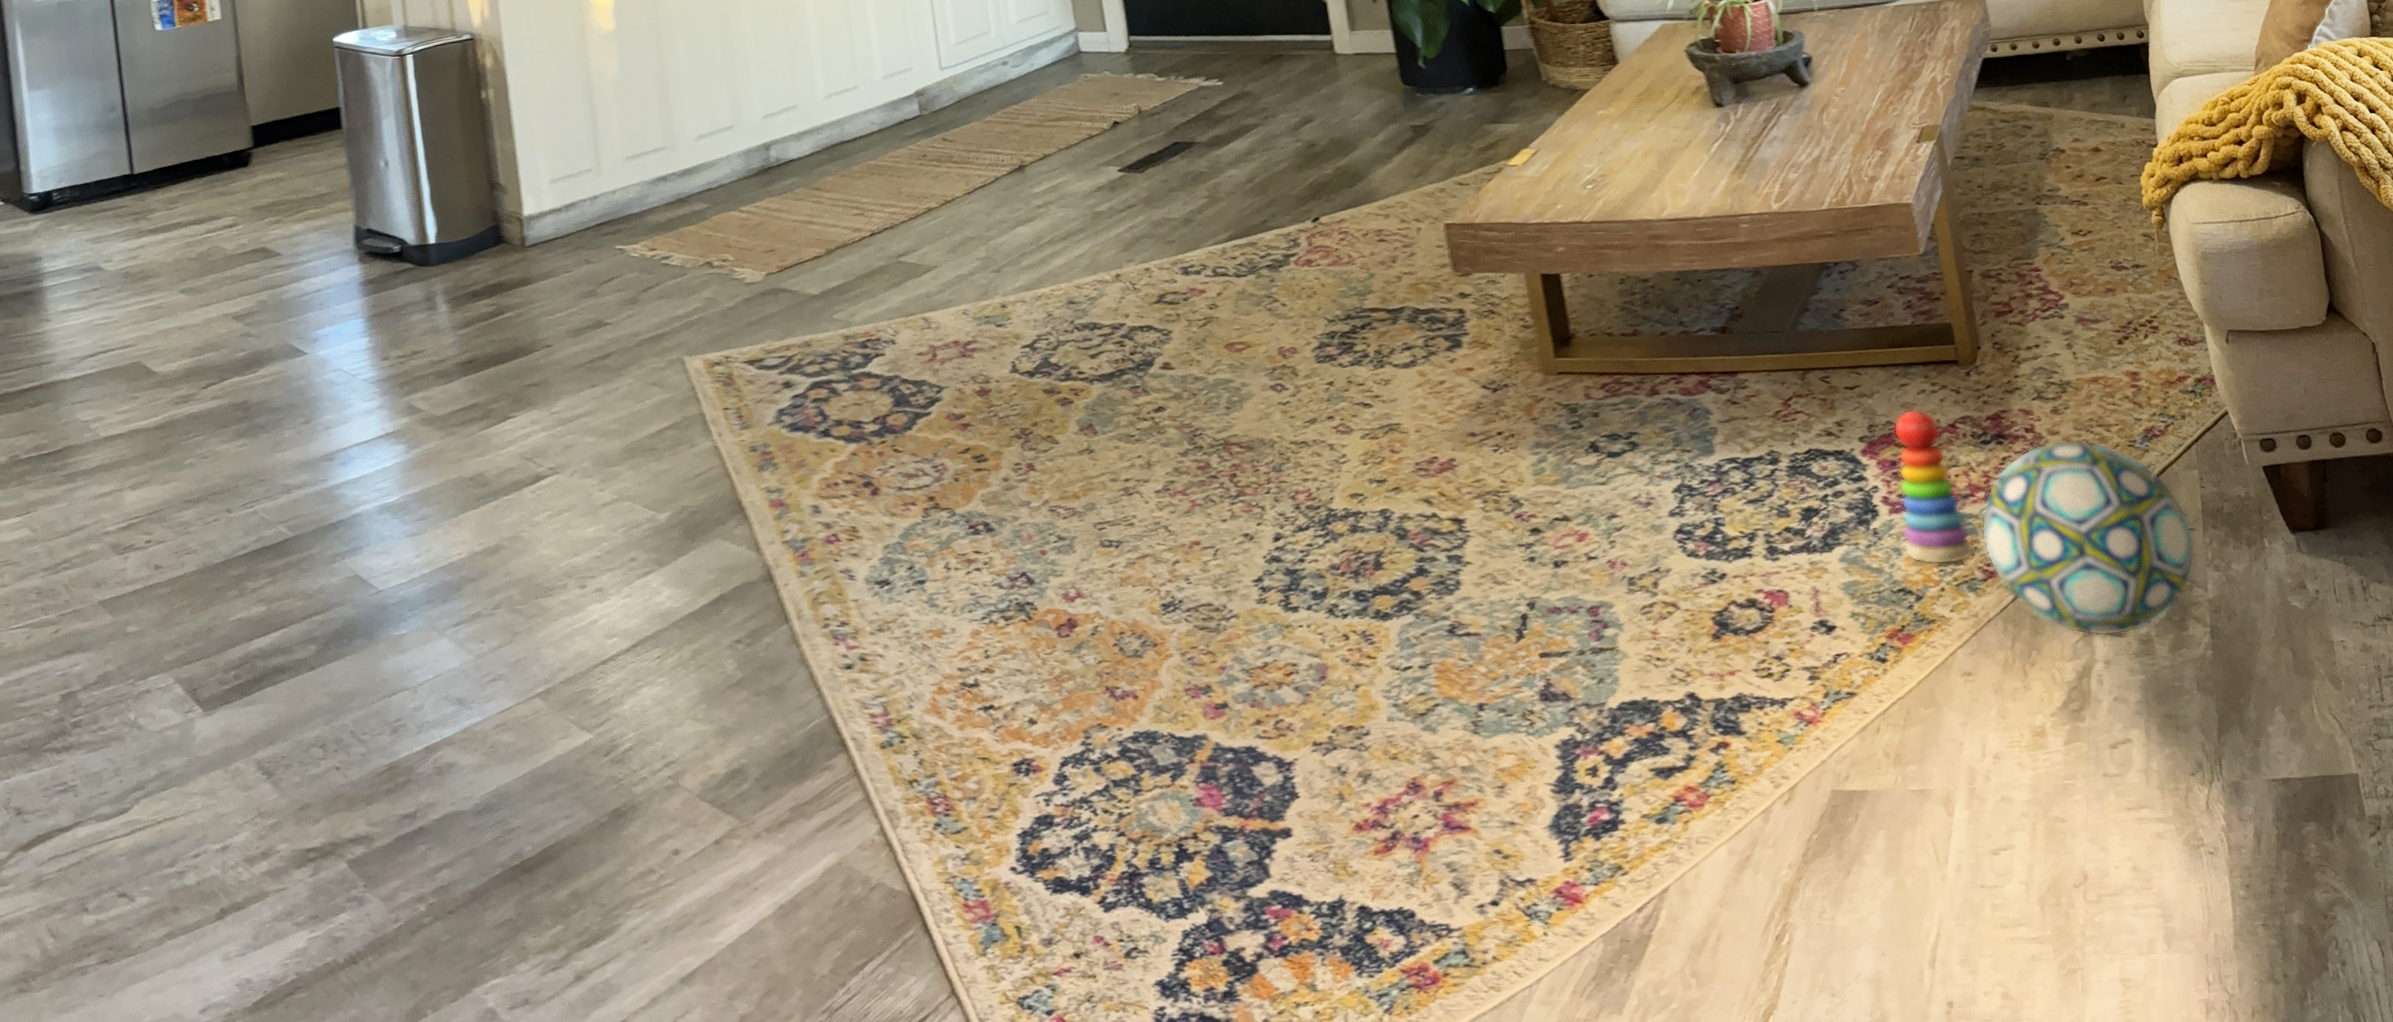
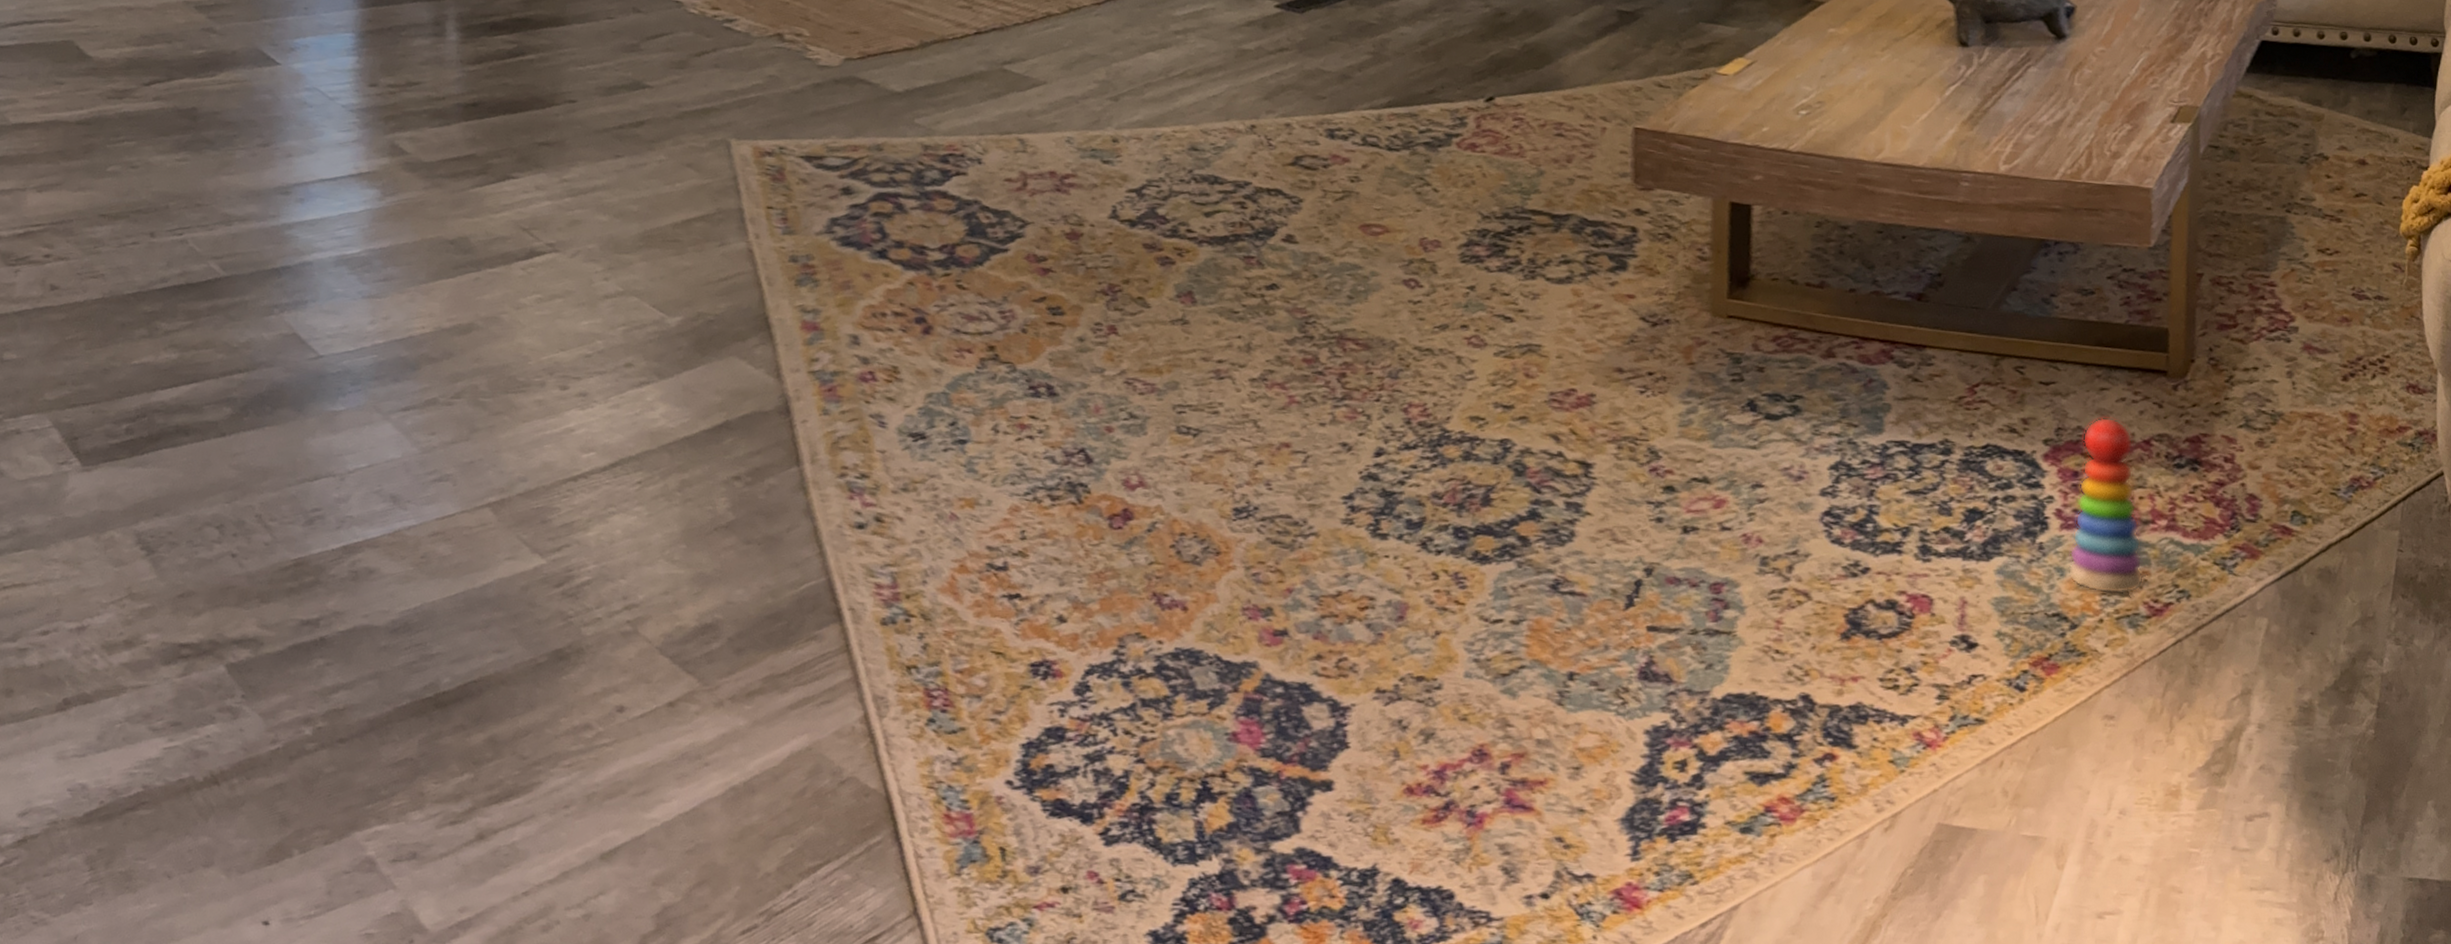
ball: present [1981,439,2196,637] -> none [2154,476,2381,699]

